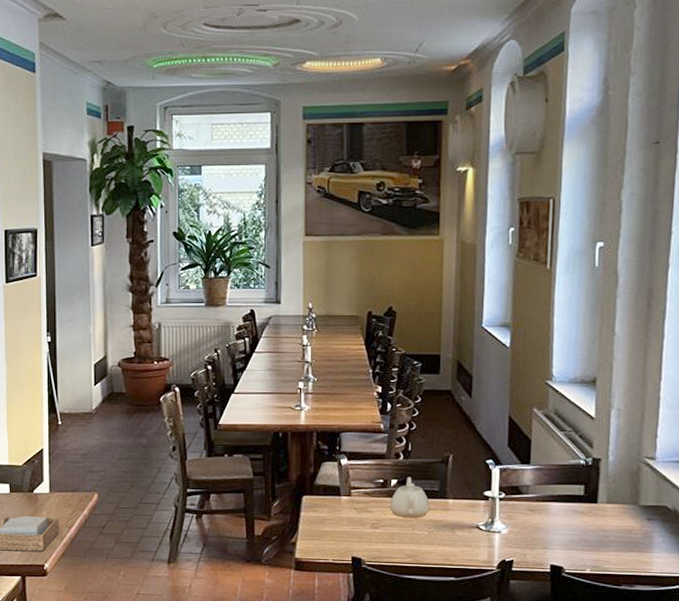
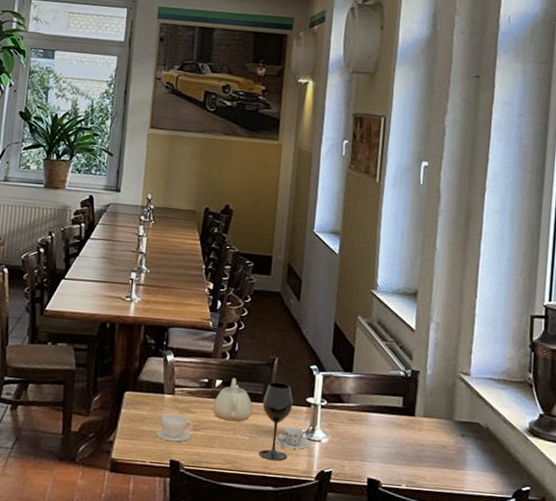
teacup: none [336,514,371,540] -> present [156,414,193,442]
wineglass: none [438,478,470,553] -> present [258,382,293,461]
teacup: none [455,521,490,541] -> present [276,427,311,449]

